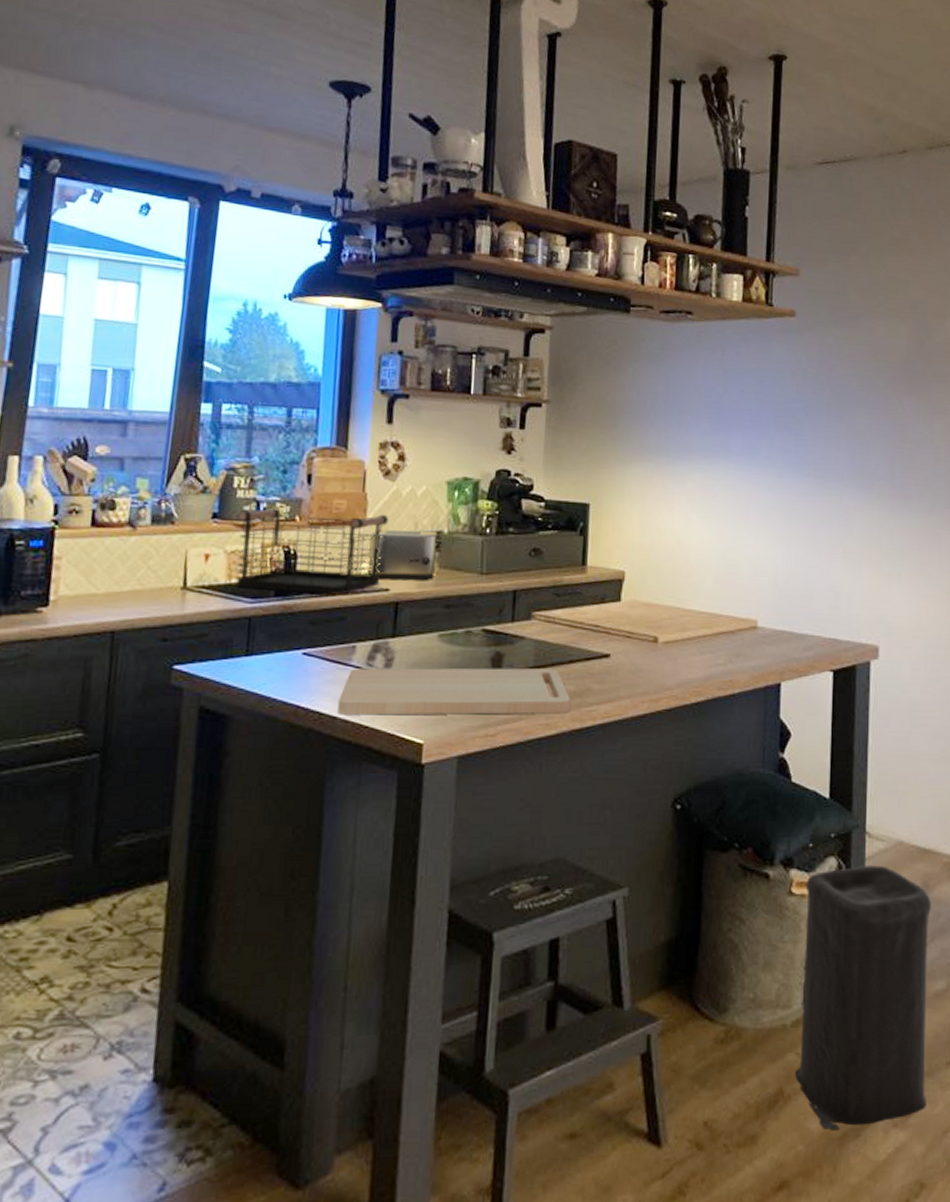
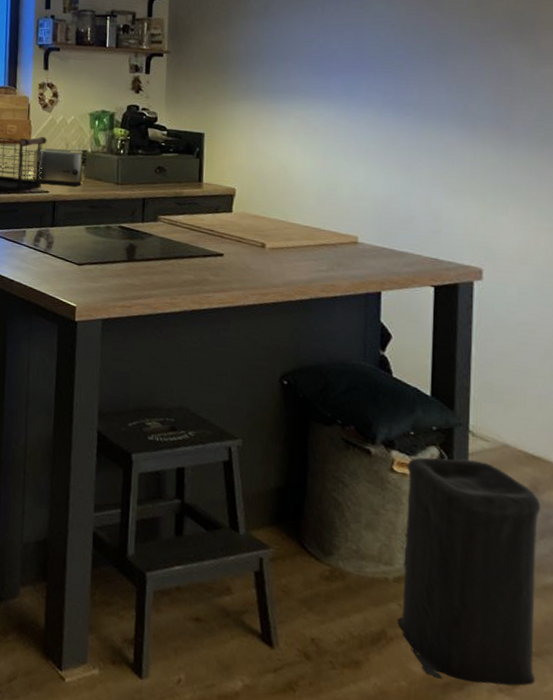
cutting board: present [337,667,570,716] -> none [14,247,191,297]

